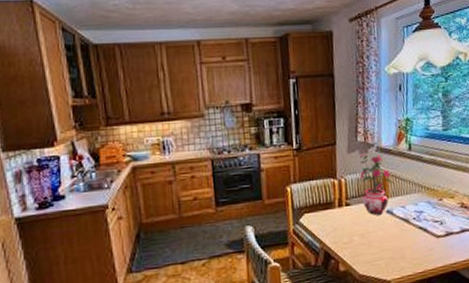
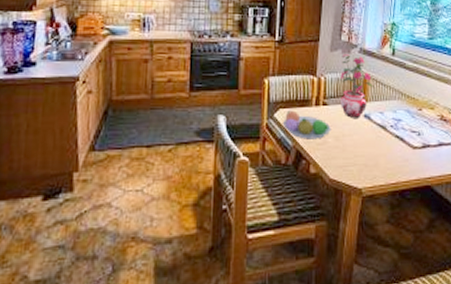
fruit bowl: none [309,214,356,240] -> present [283,110,331,140]

